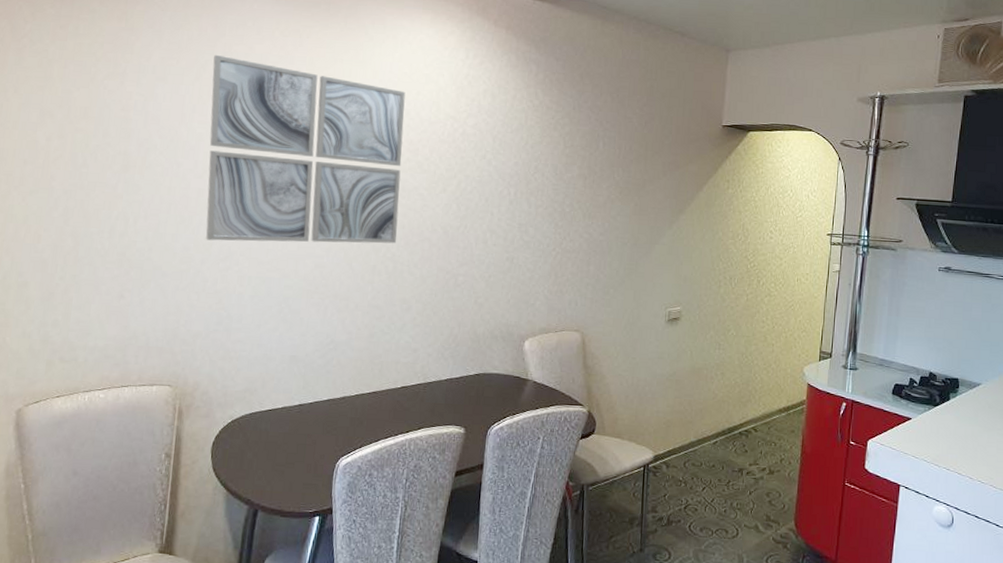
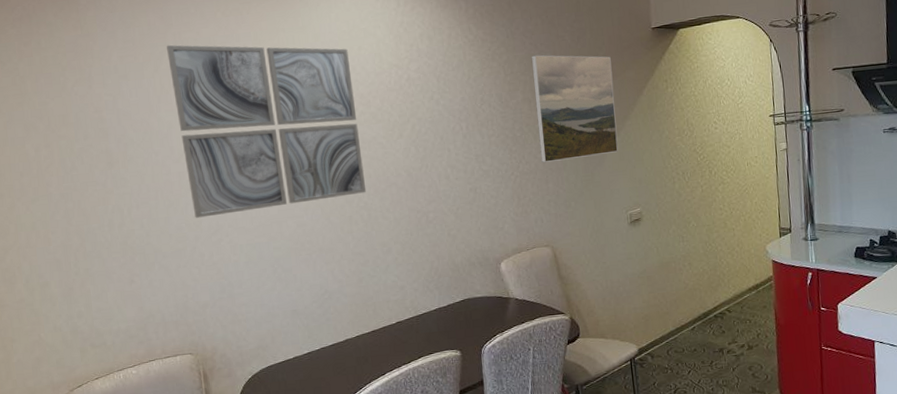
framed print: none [586,132,676,245] -> present [531,55,618,163]

